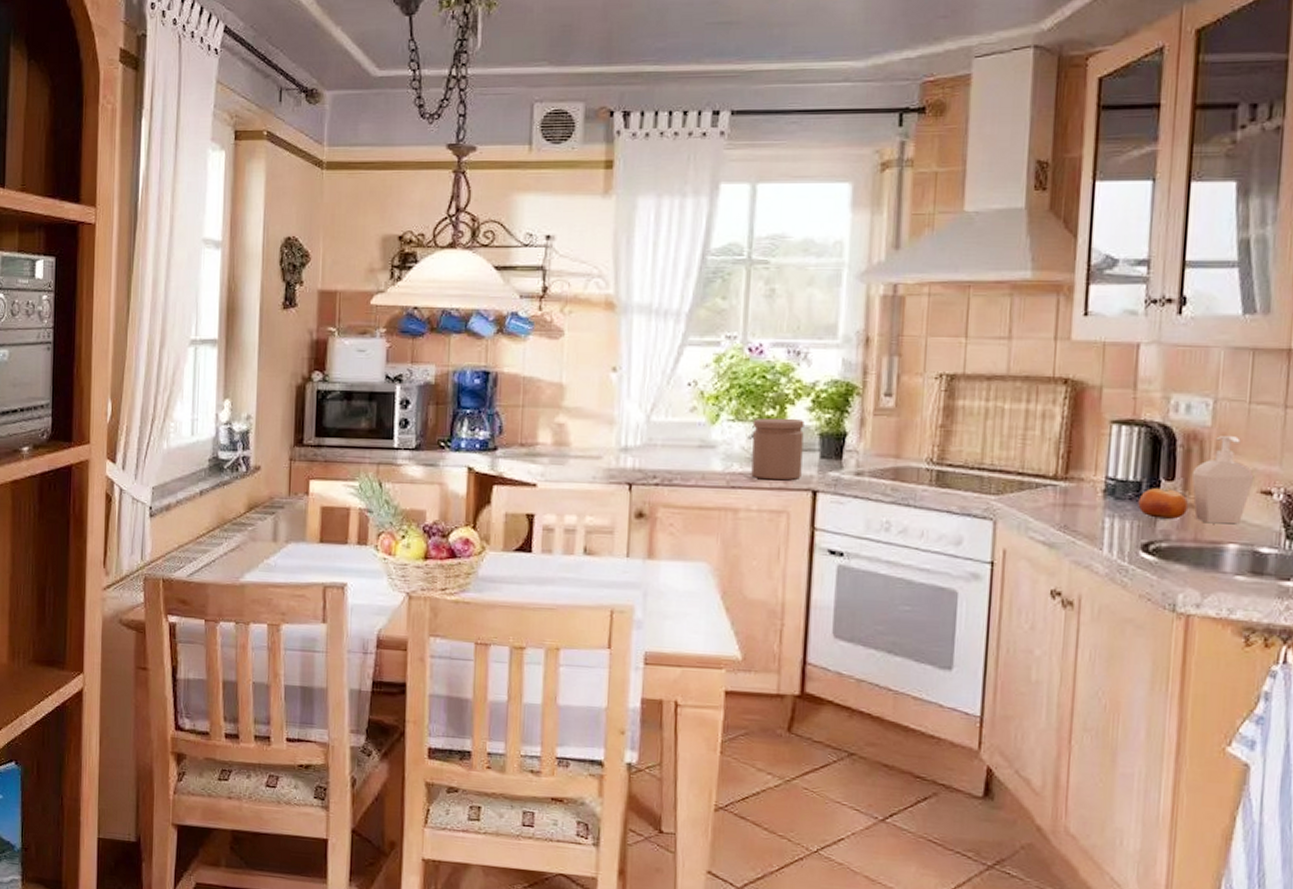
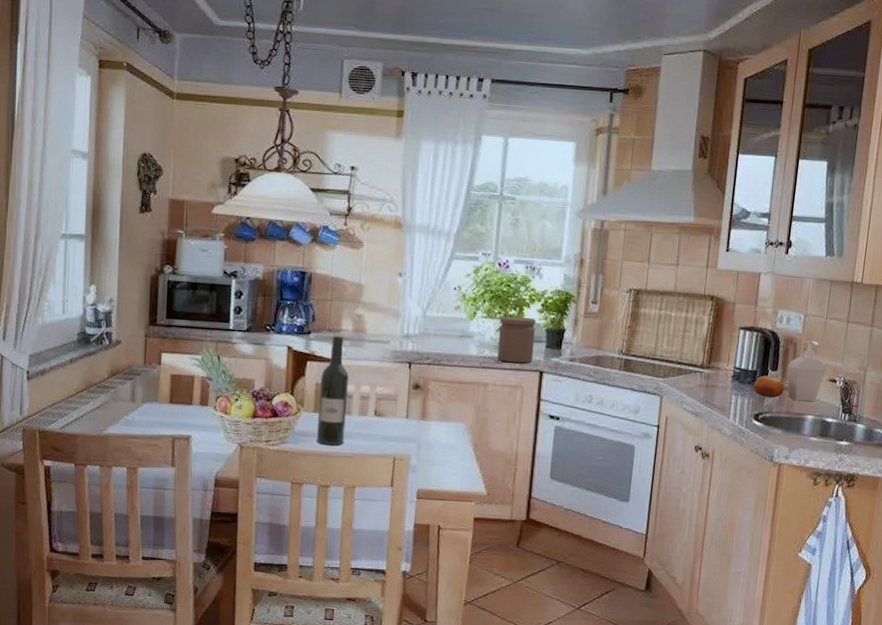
wine bottle: none [506,451,549,596] -> present [316,335,350,447]

